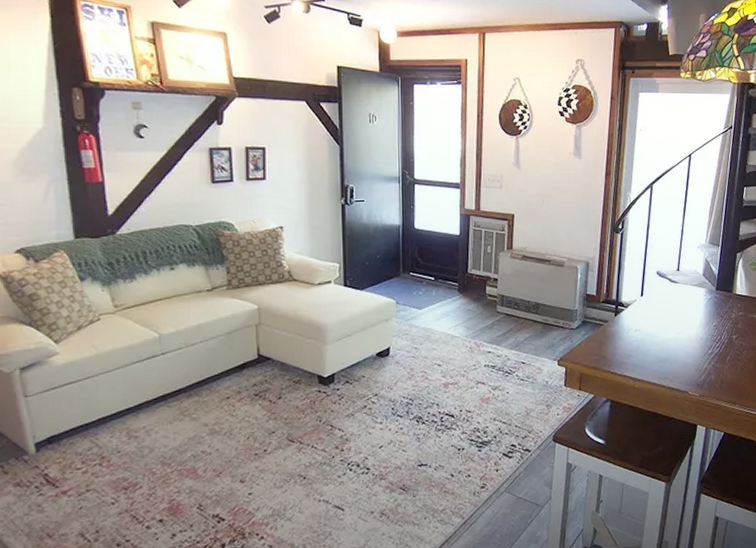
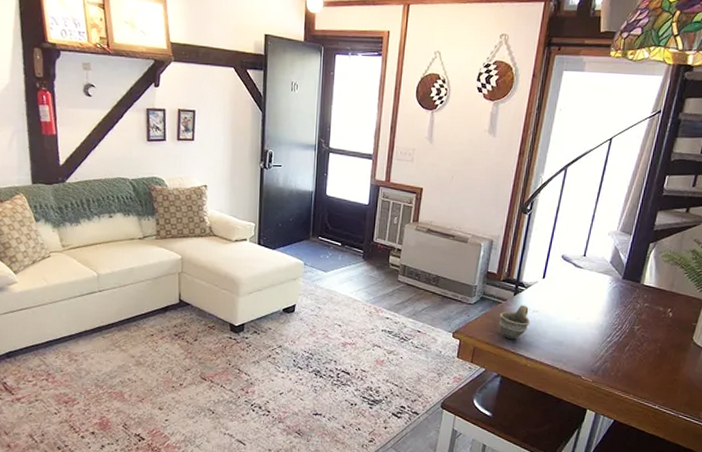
cup: none [602,325,634,362] -> present [498,305,530,340]

